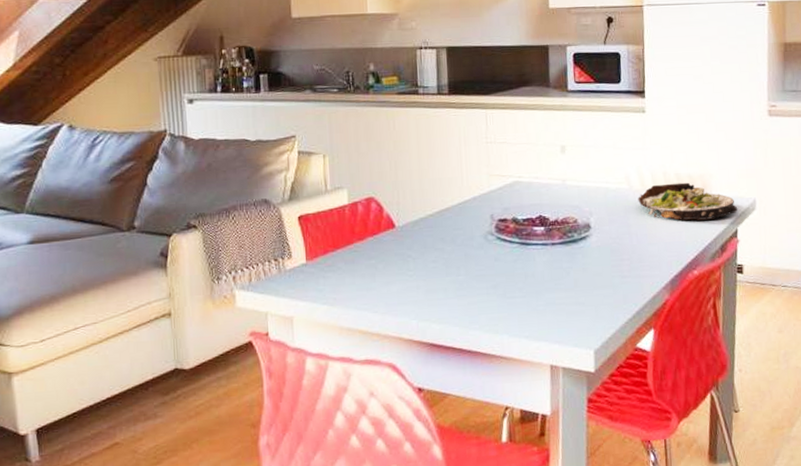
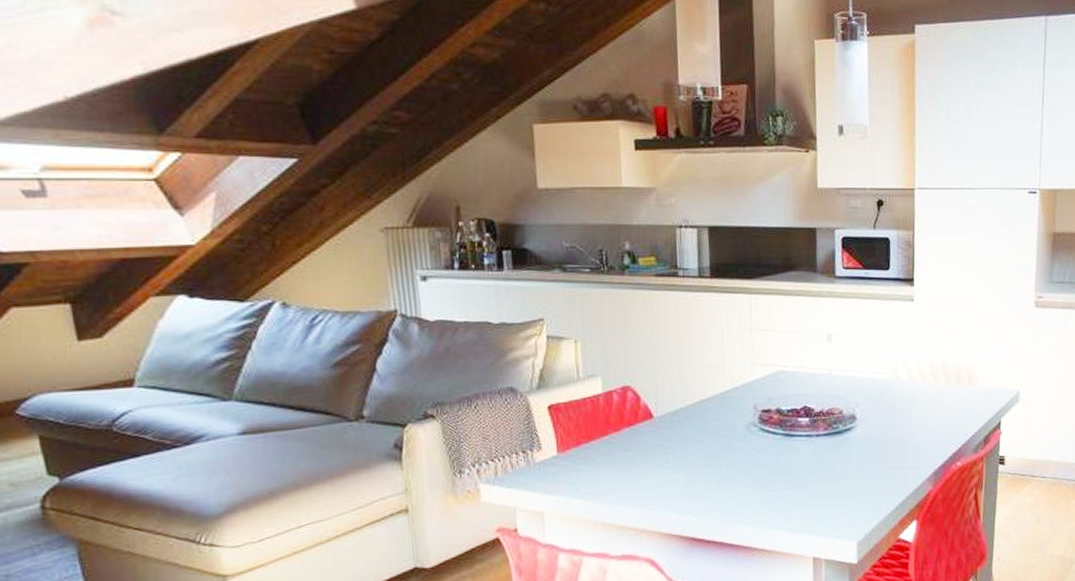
salad plate: present [638,182,738,221] -> none [904,373,1002,412]

